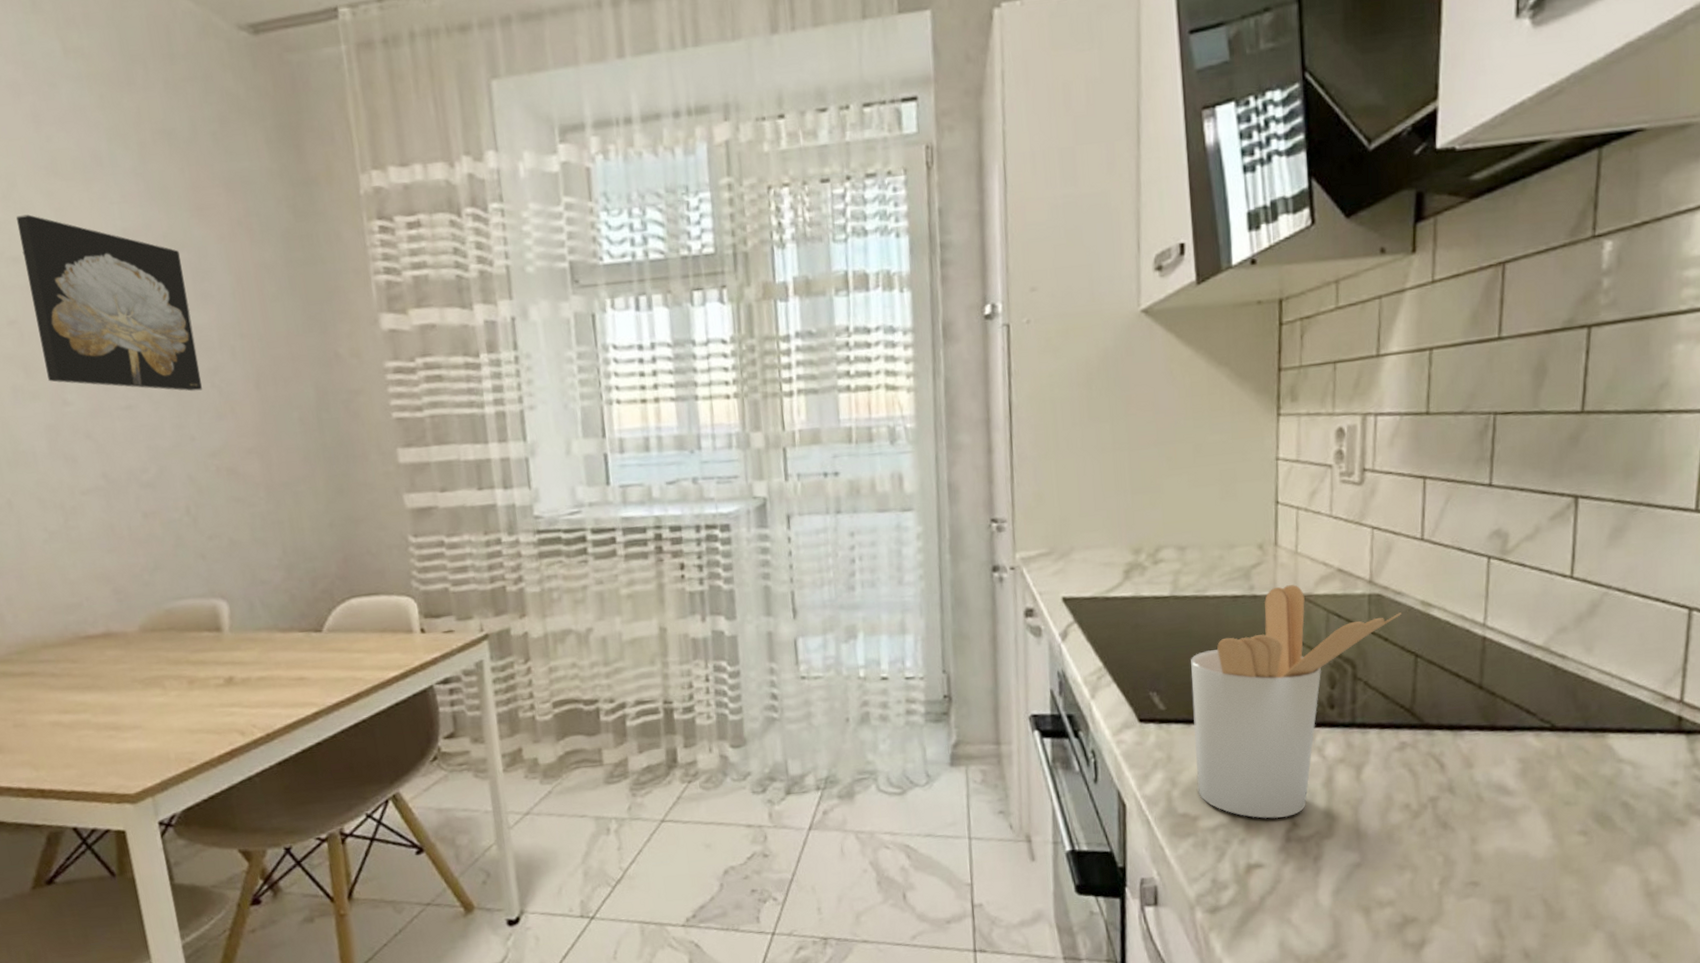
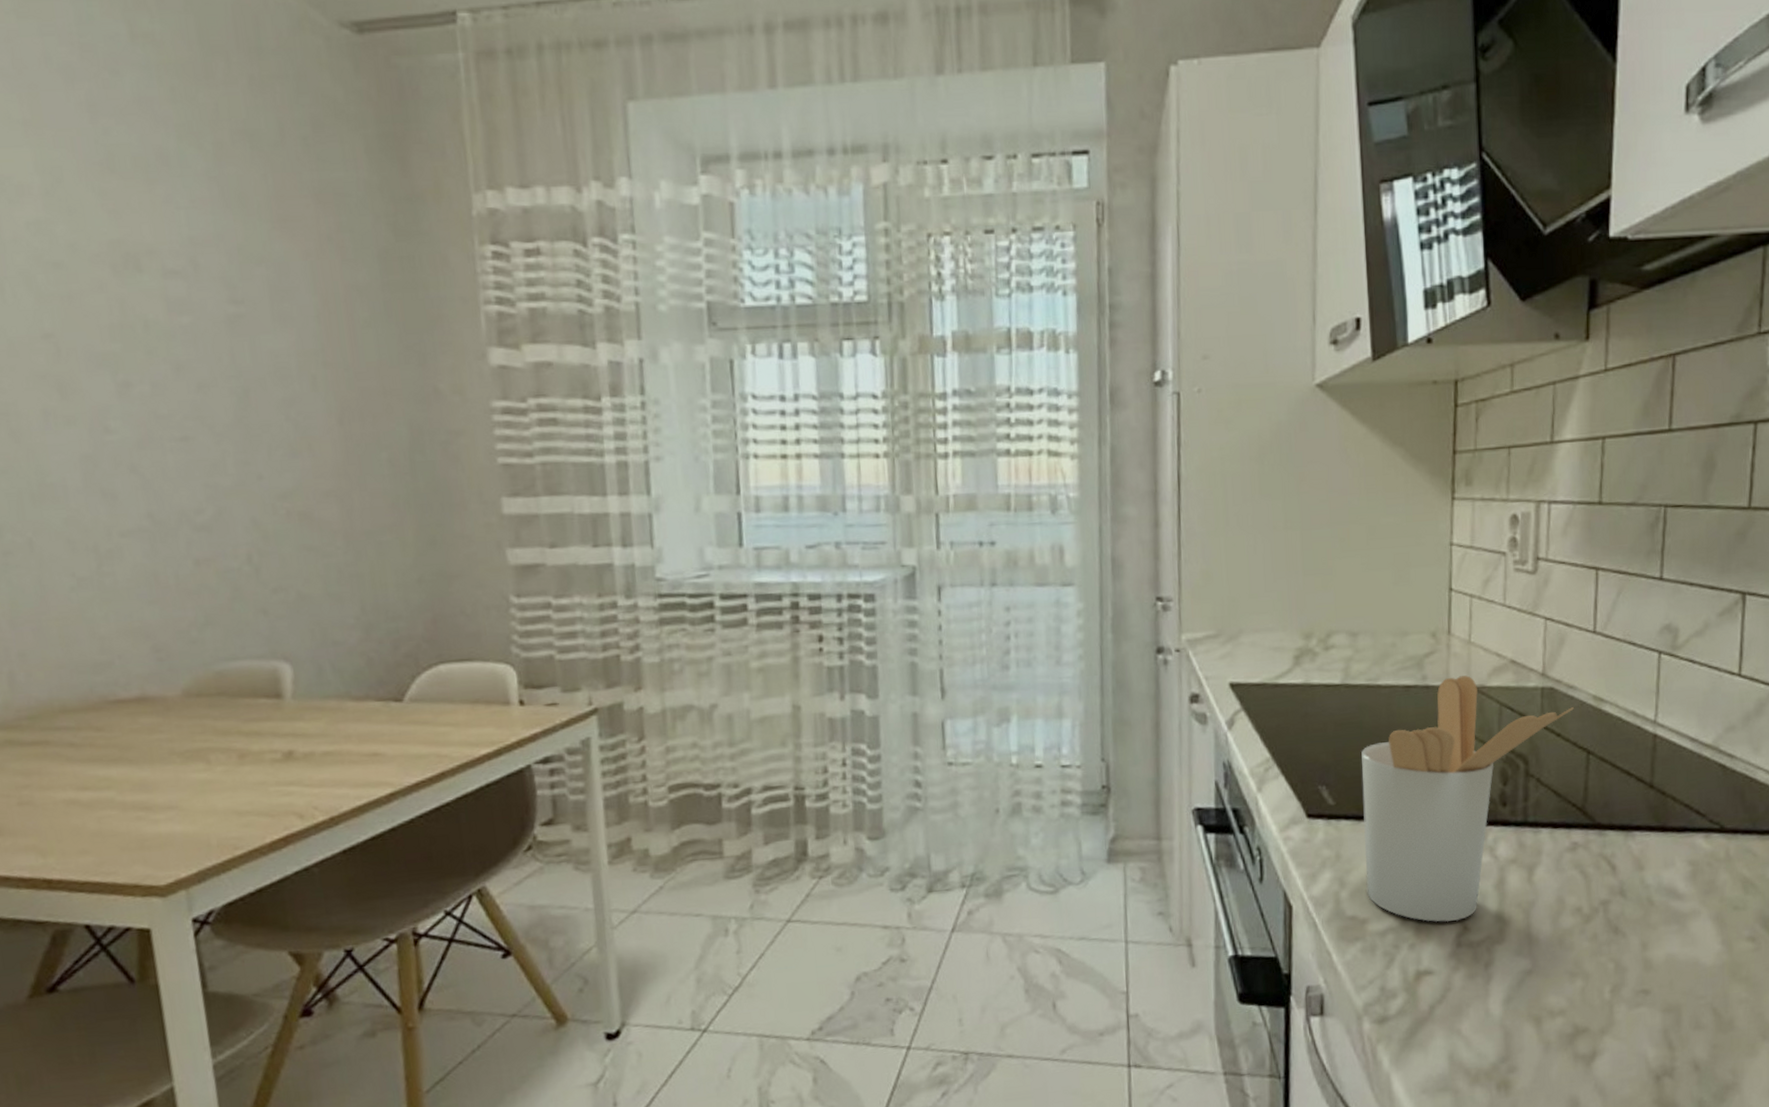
wall art: present [16,214,202,392] -> none [60,215,275,424]

